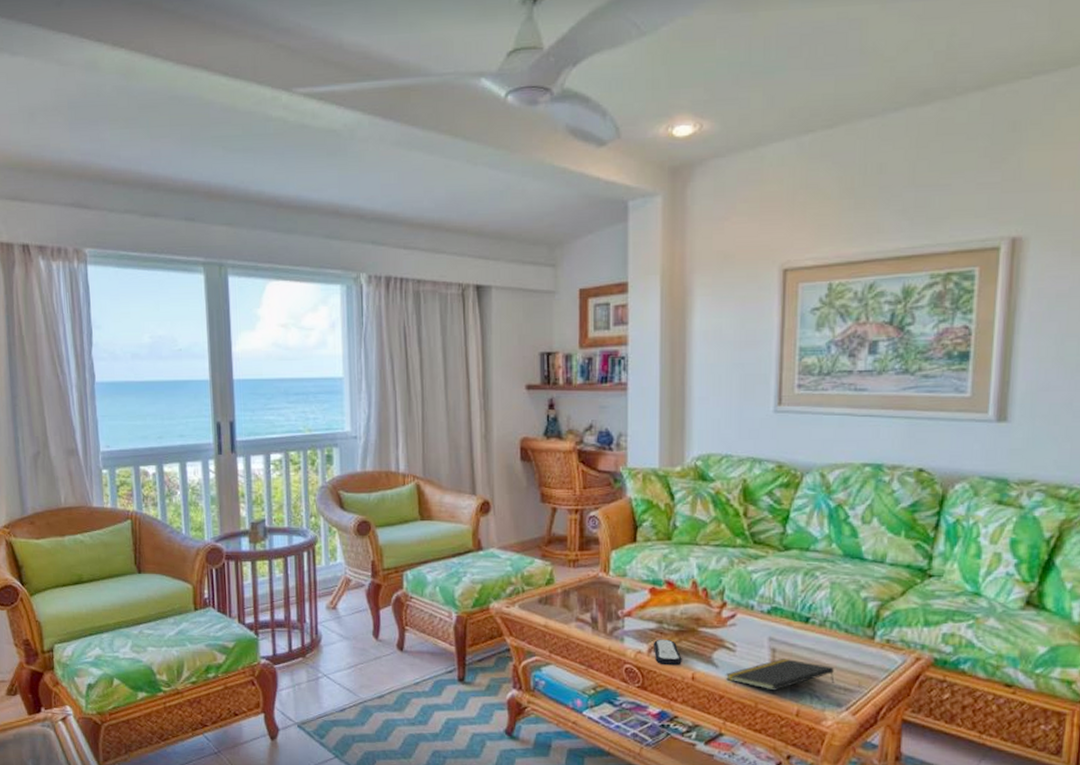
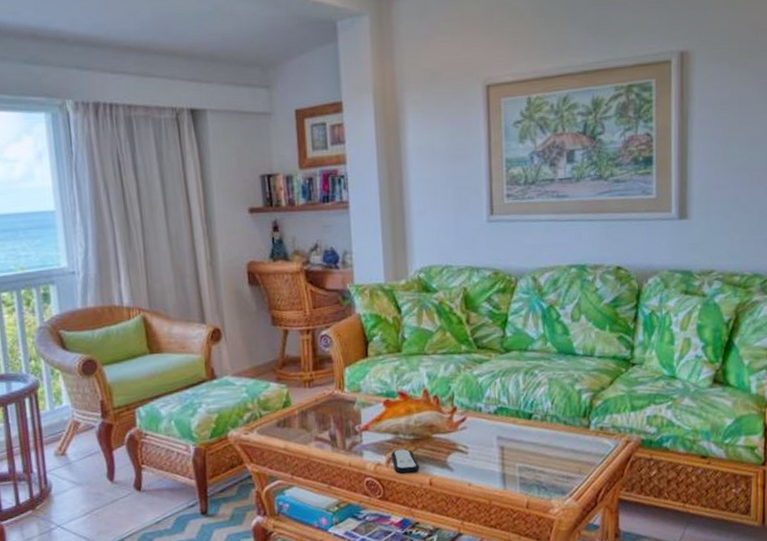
notepad: present [725,658,835,691] -> none [460,454,558,487]

